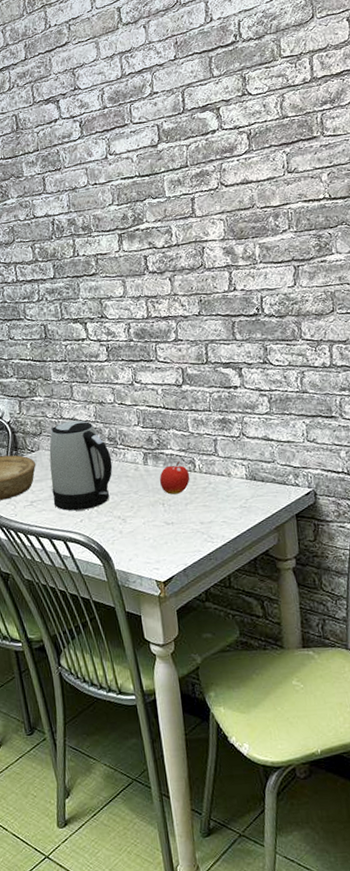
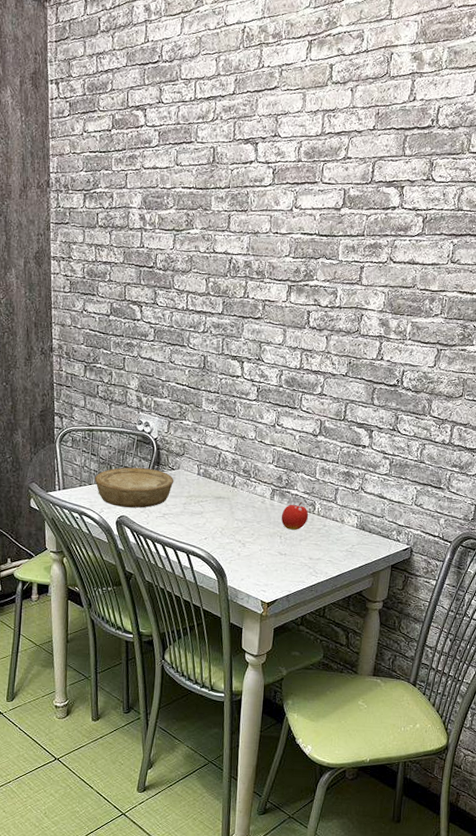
kettle: present [49,420,113,511] -> none [183,448,243,530]

